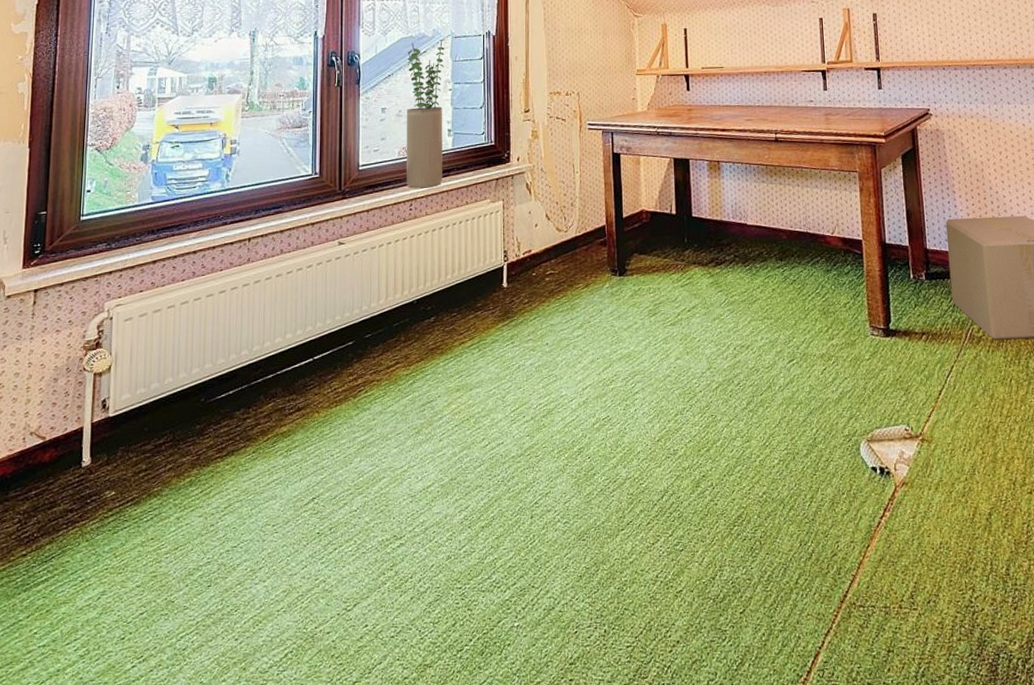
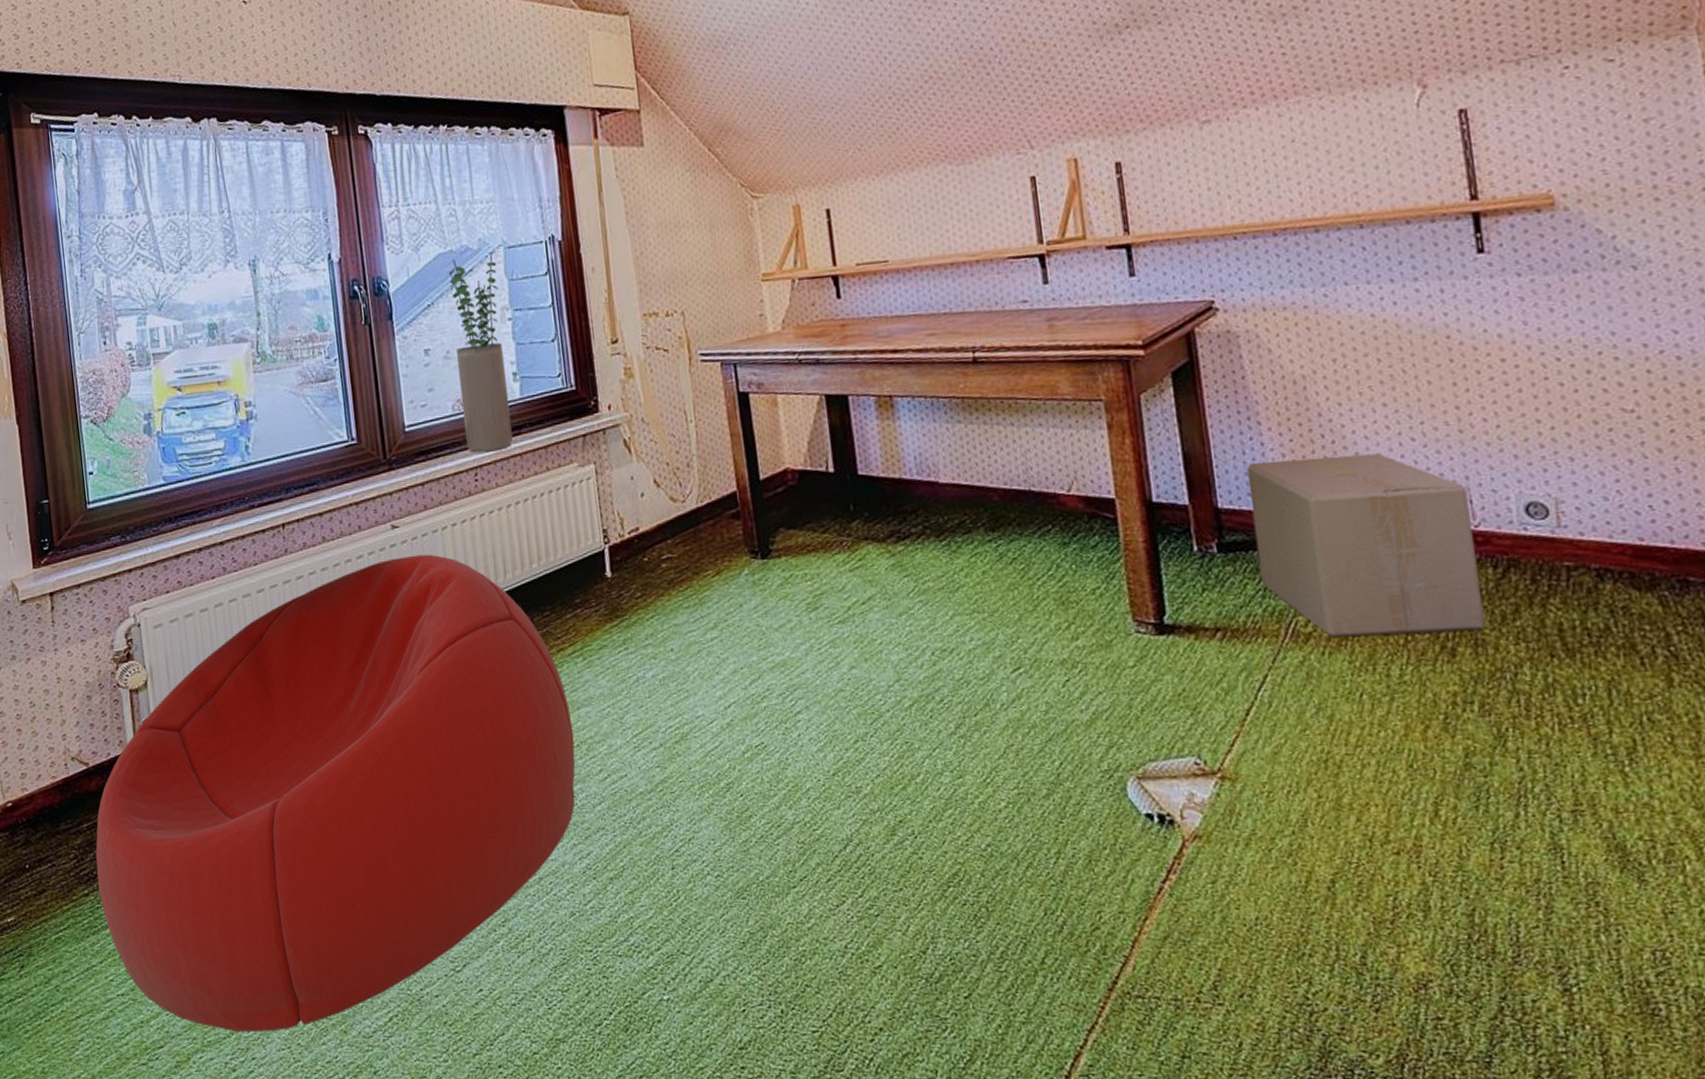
bean bag chair: none [36,265,465,675] -> present [95,554,576,1033]

